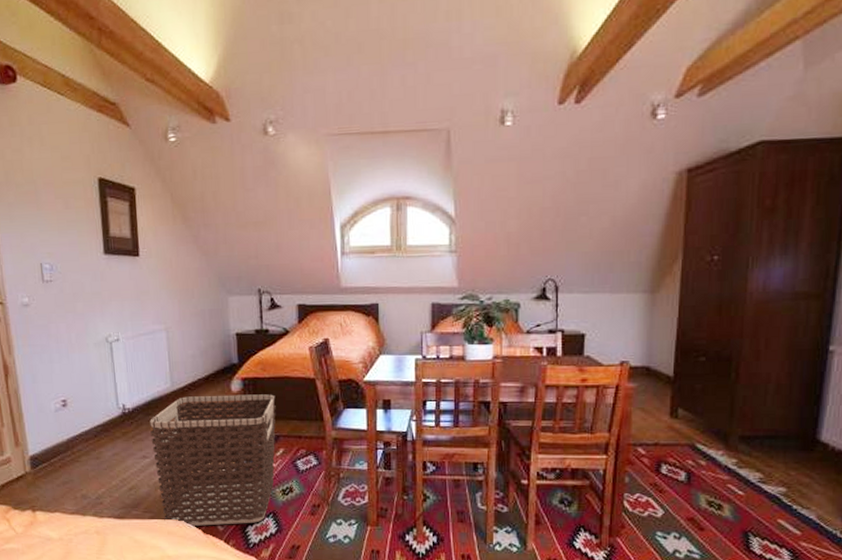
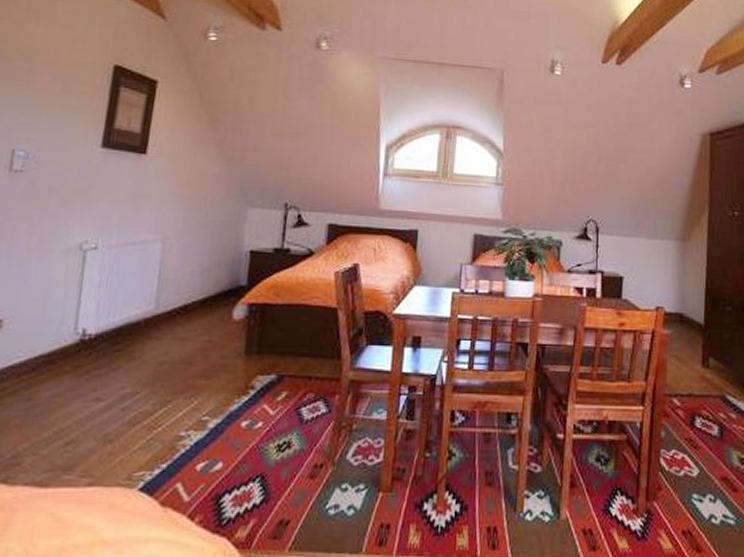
clothes hamper: present [150,394,276,527] -> none [107,322,287,497]

